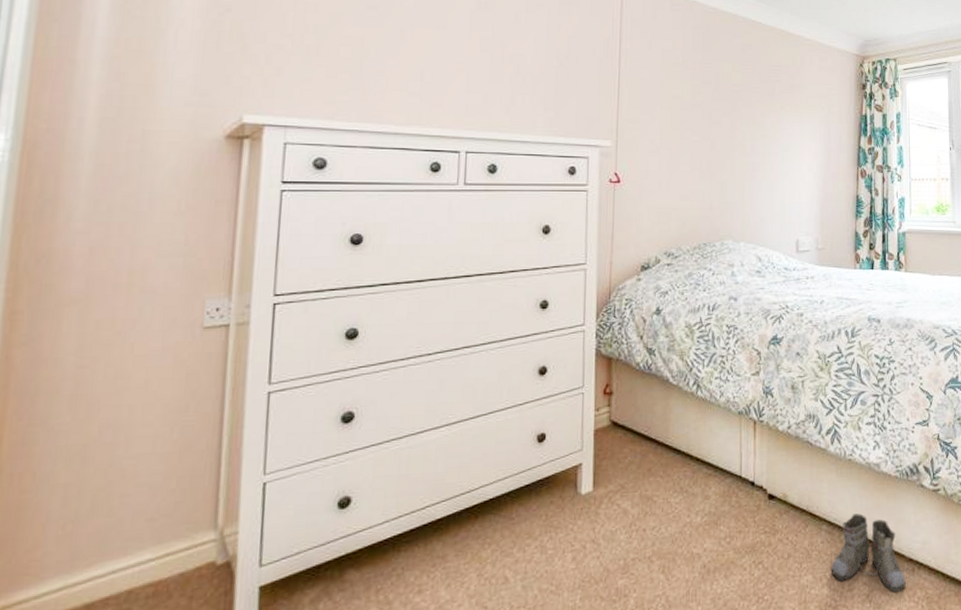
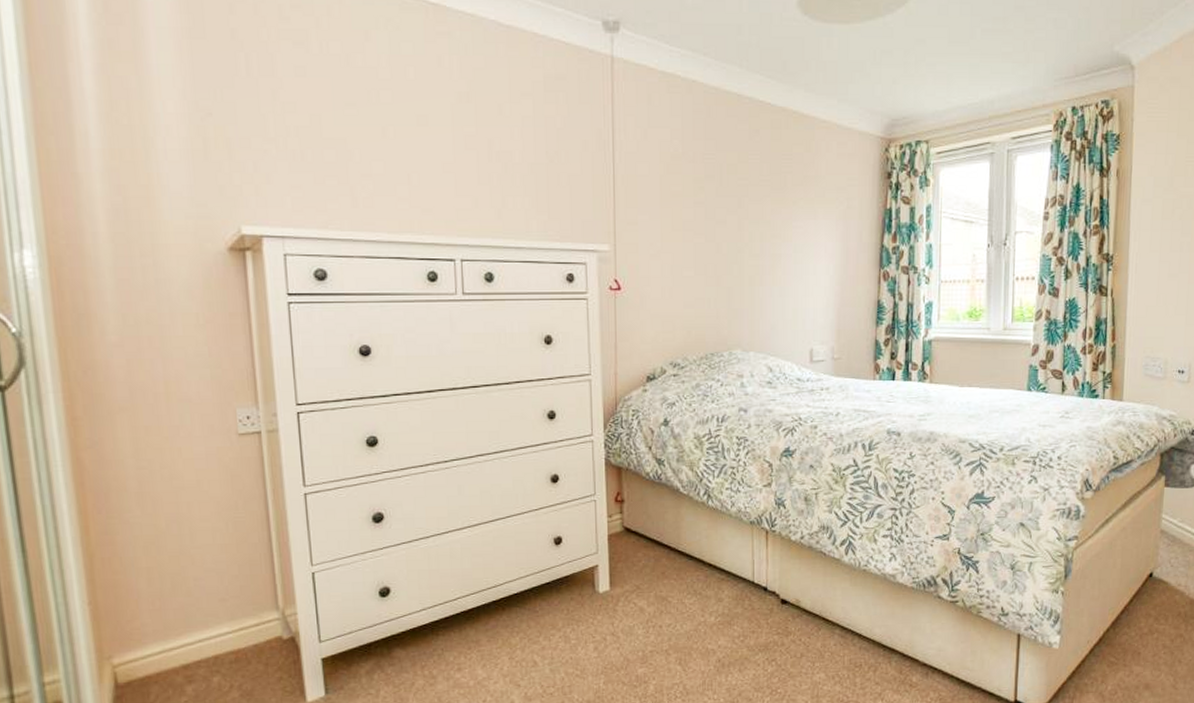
boots: present [831,513,909,592] -> none [843,620,923,693]

